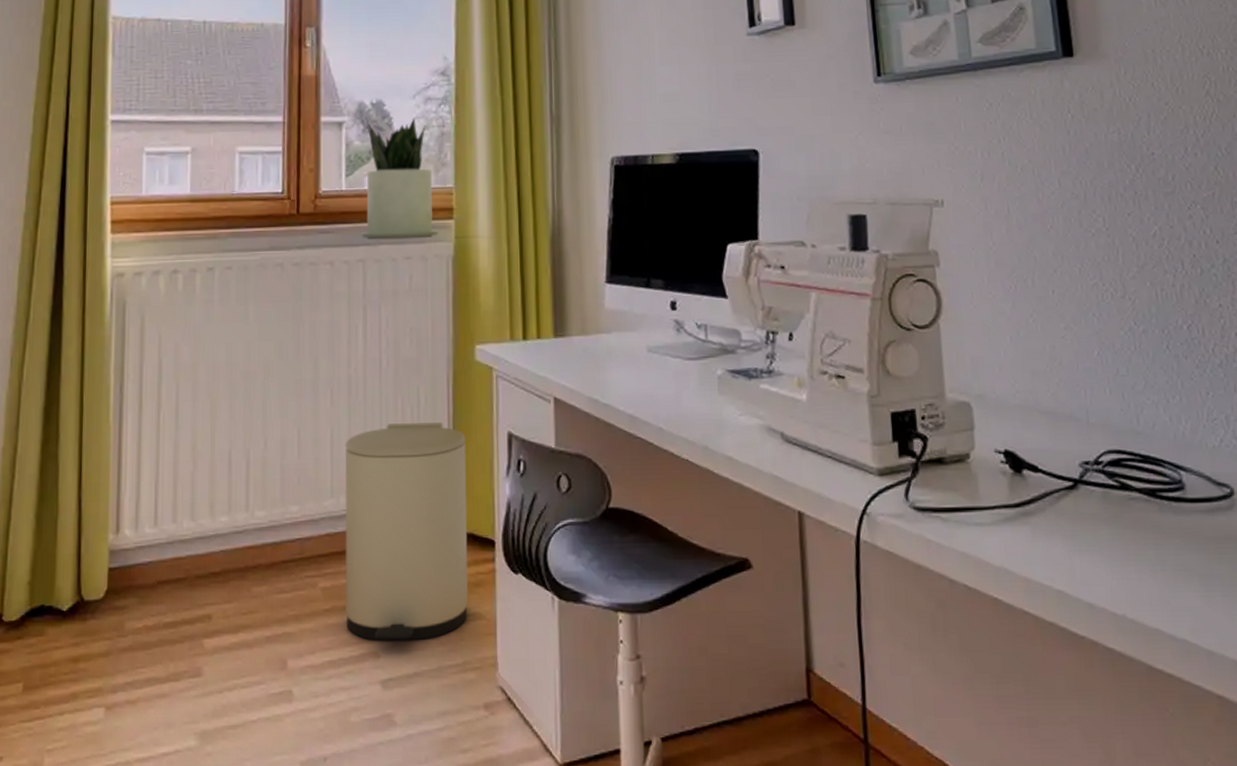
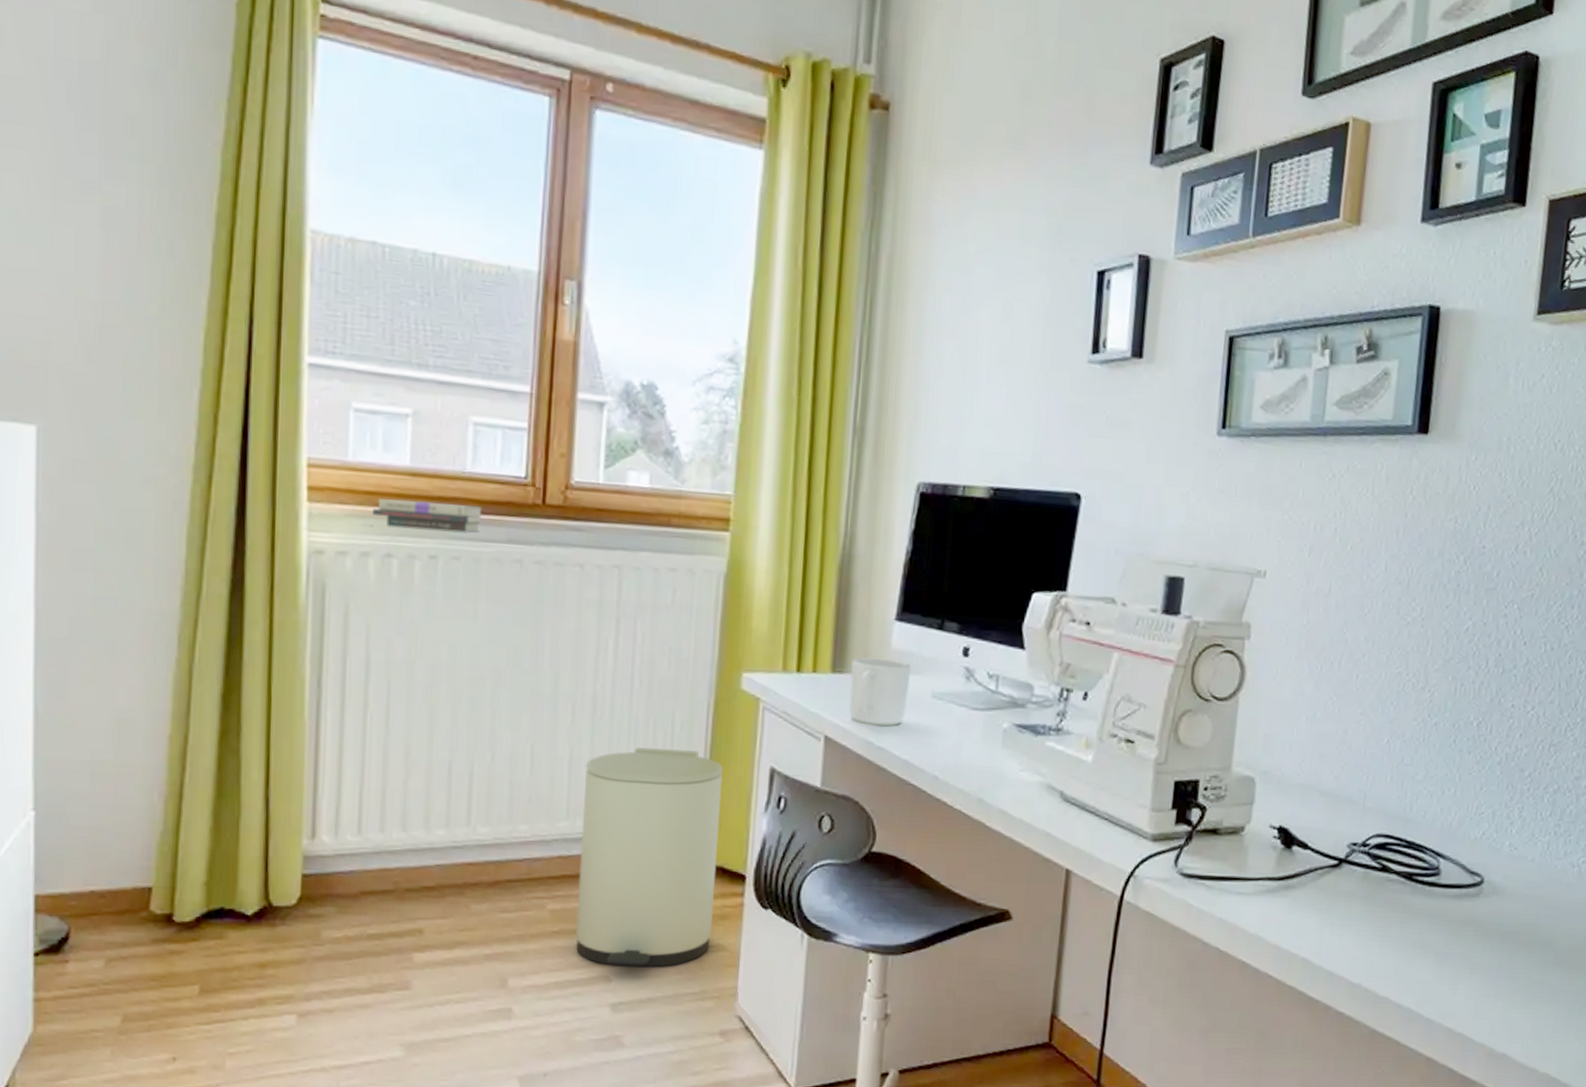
books: none [162,222,248,248] -> present [372,499,482,534]
planter: present [360,118,439,240] -> none [617,406,712,550]
mug: none [570,319,626,384] -> present [848,657,912,727]

